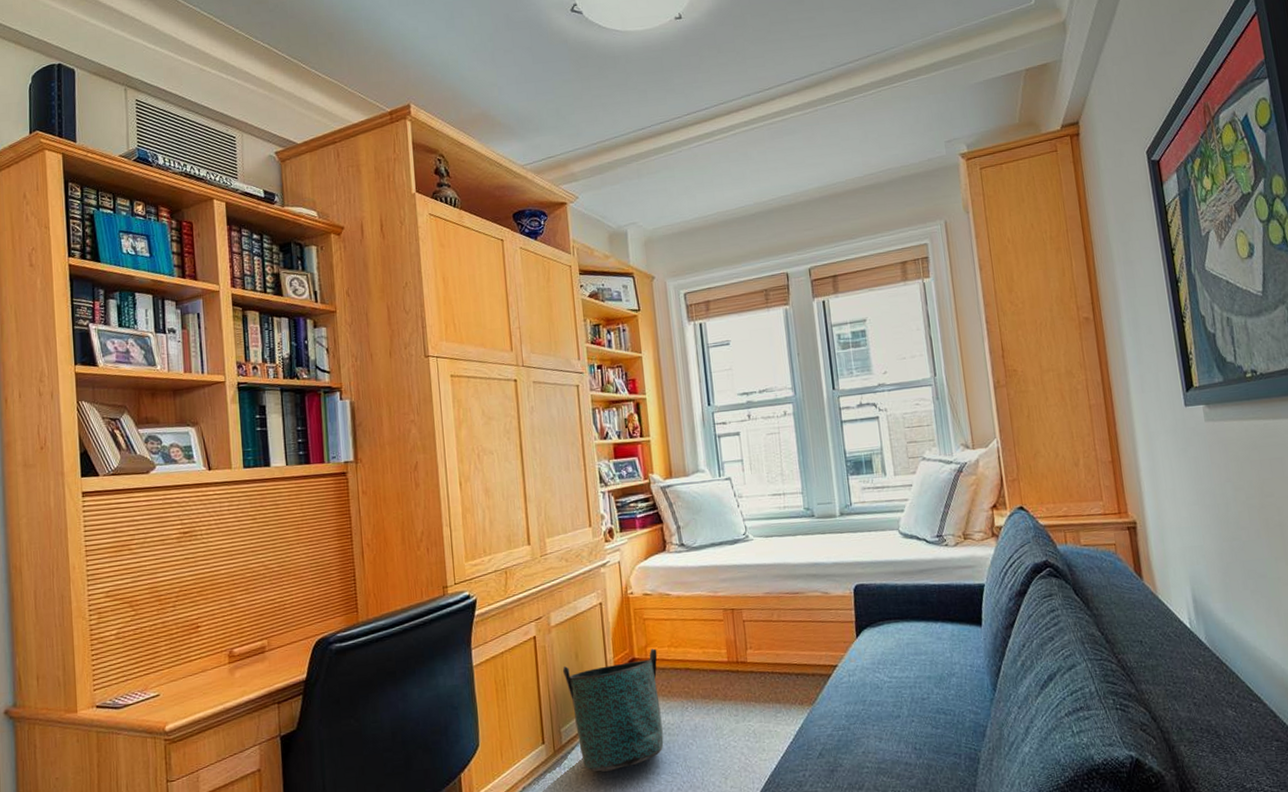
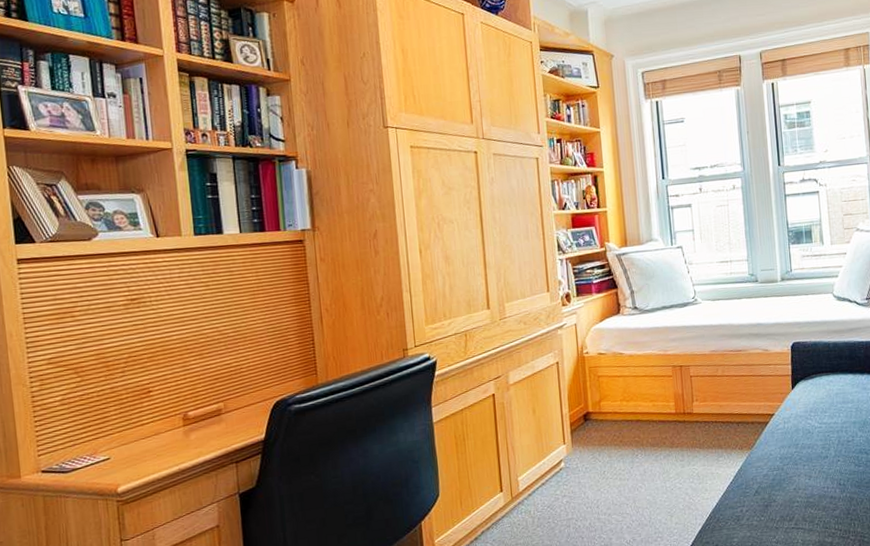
storage basket: present [562,648,664,772] -> none [520,402,615,516]

